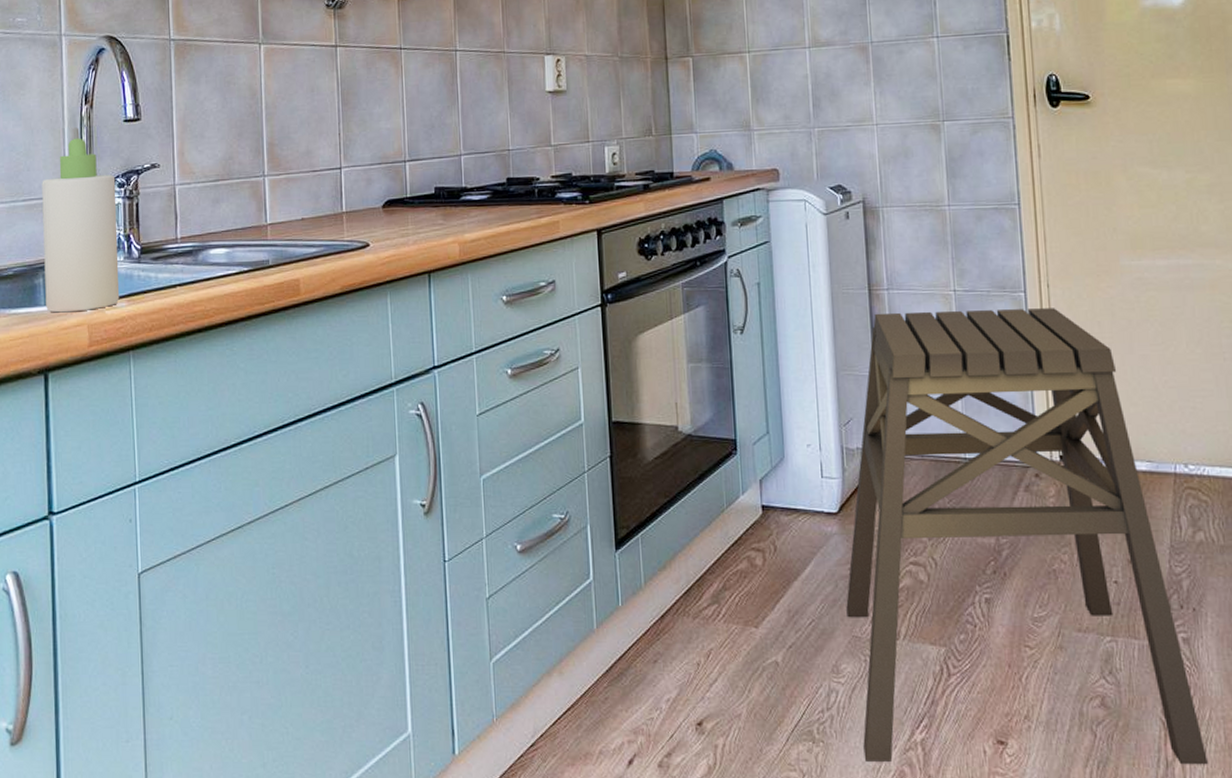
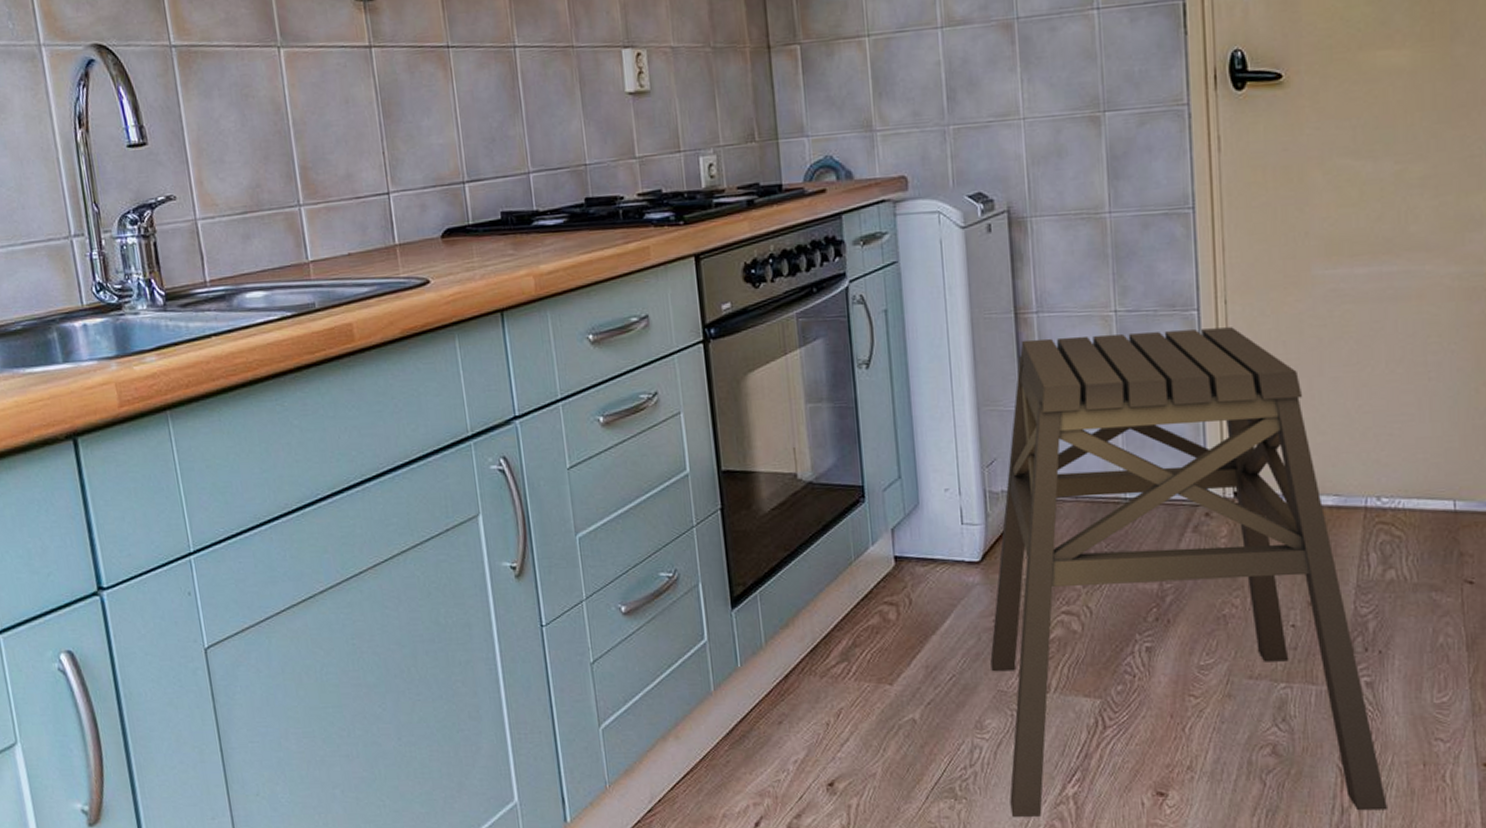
bottle: present [42,127,120,313] -> none [41,156,148,371]

